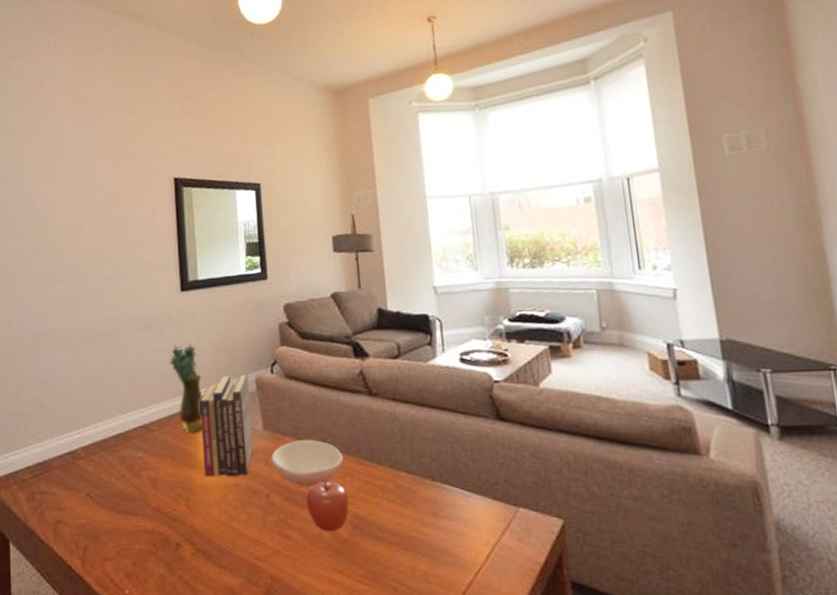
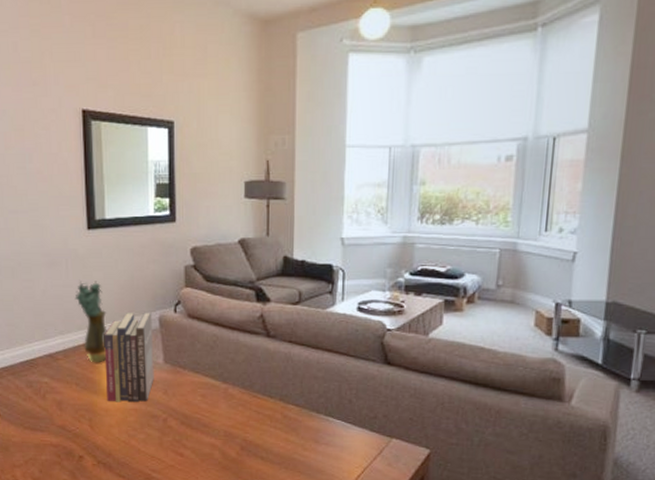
bowl: present [271,439,344,487] -> none [170,373,238,414]
fruit: present [306,478,349,531] -> none [201,407,239,451]

